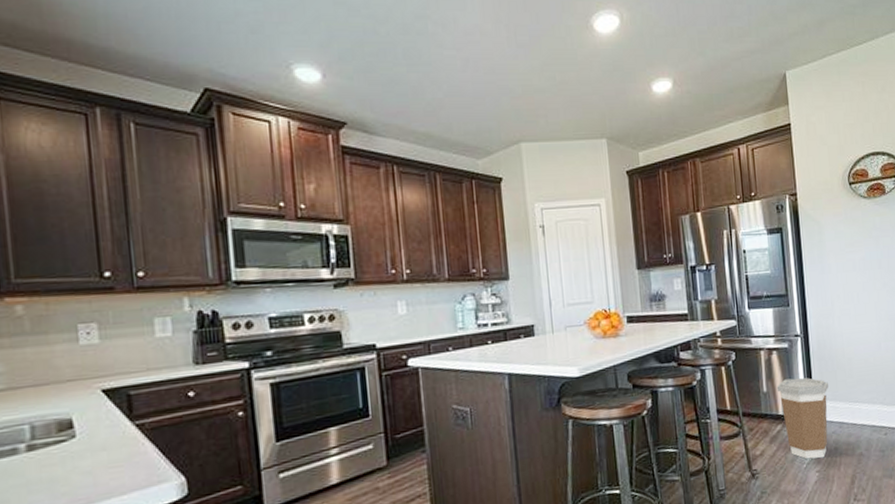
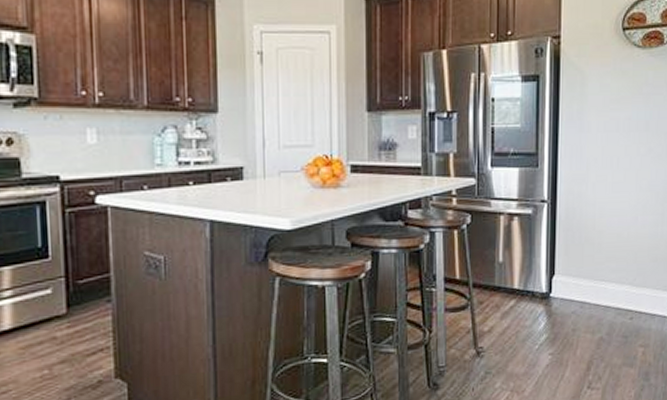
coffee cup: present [776,377,828,460] -> none [514,249,573,340]

